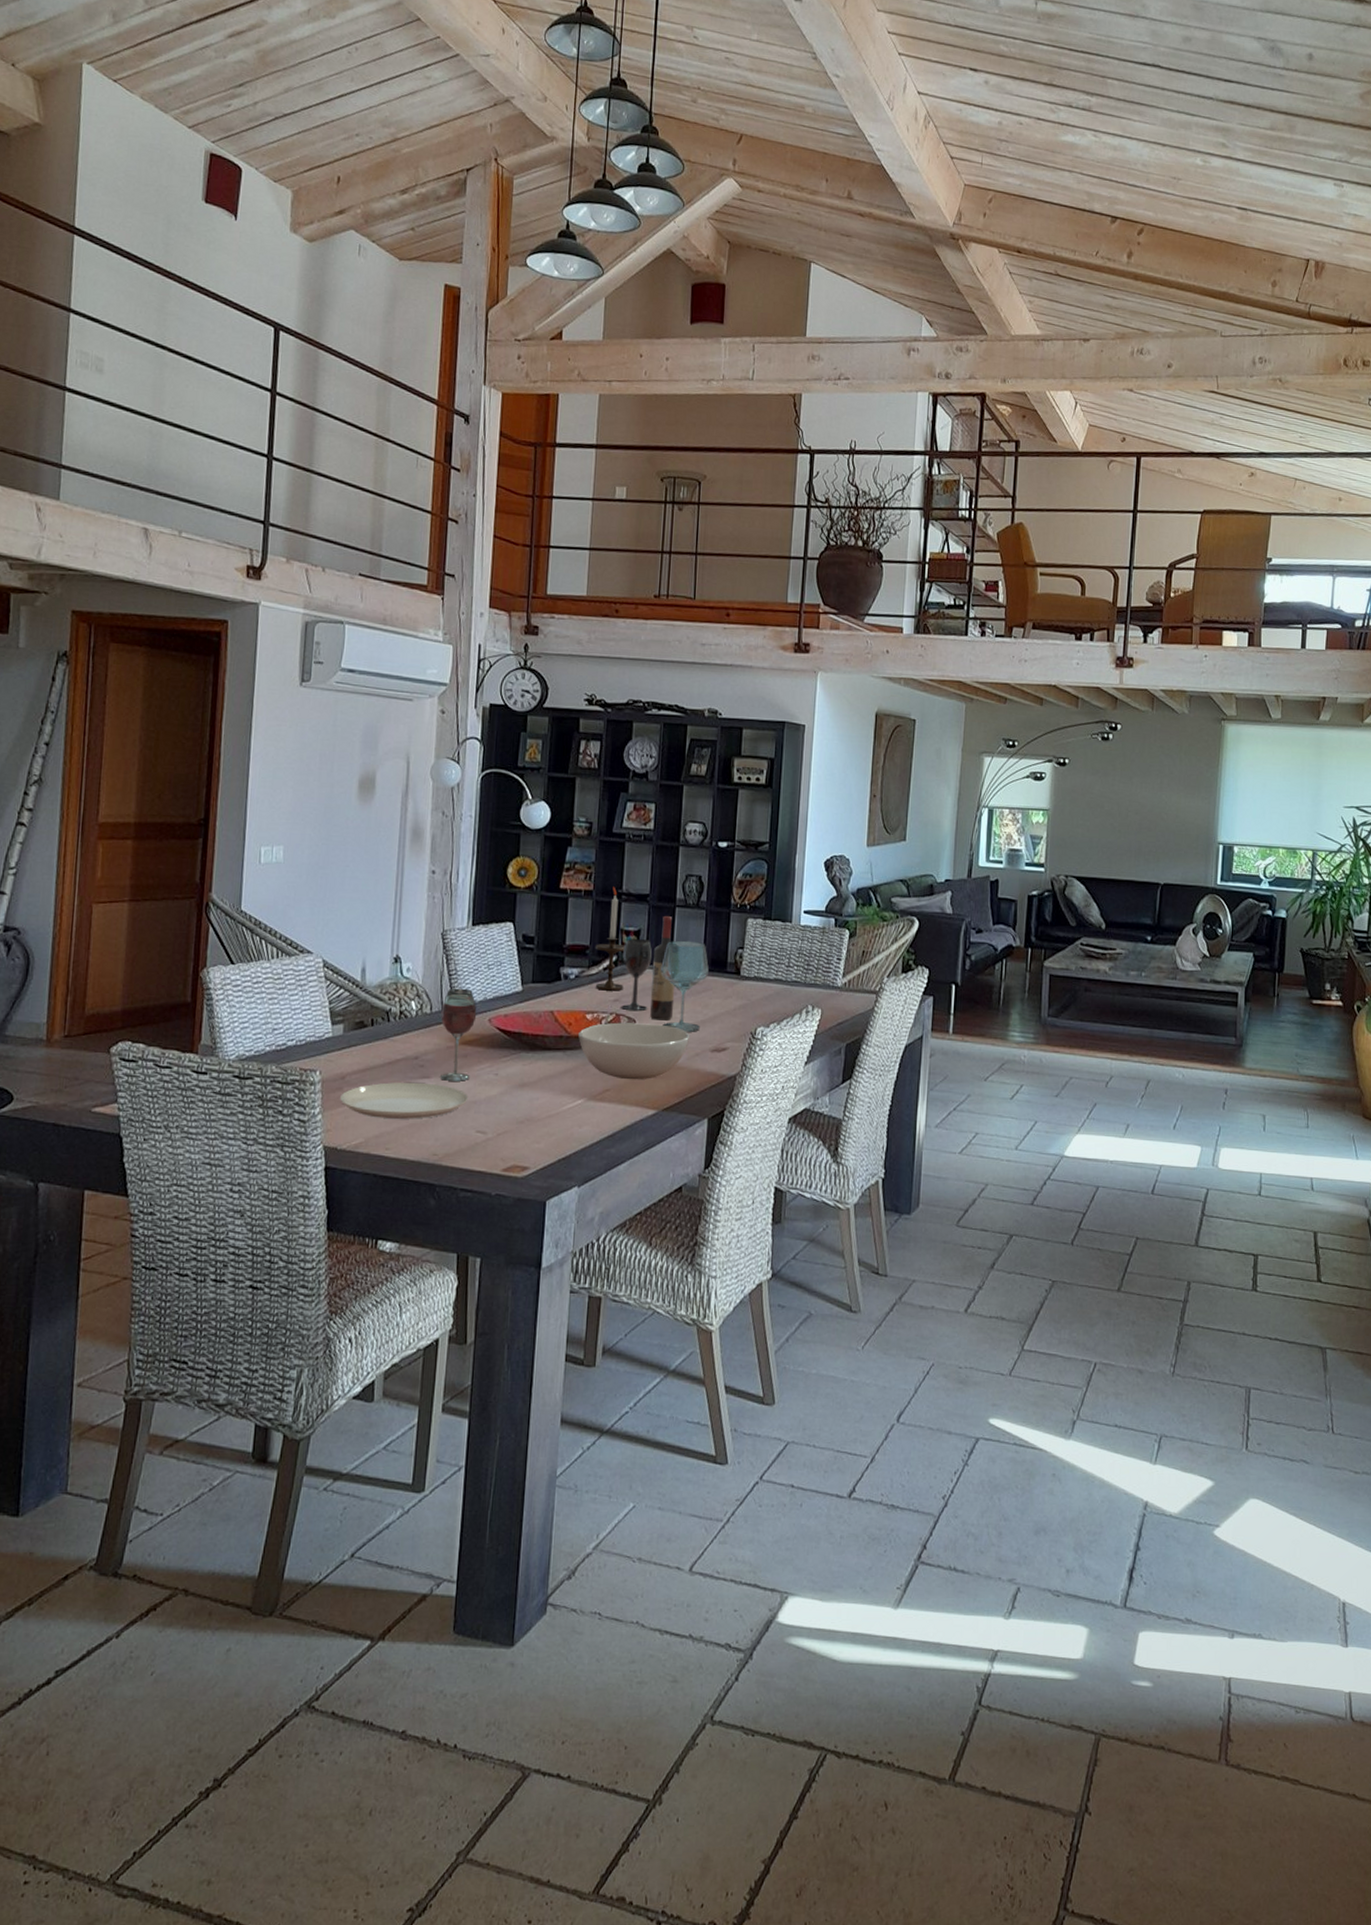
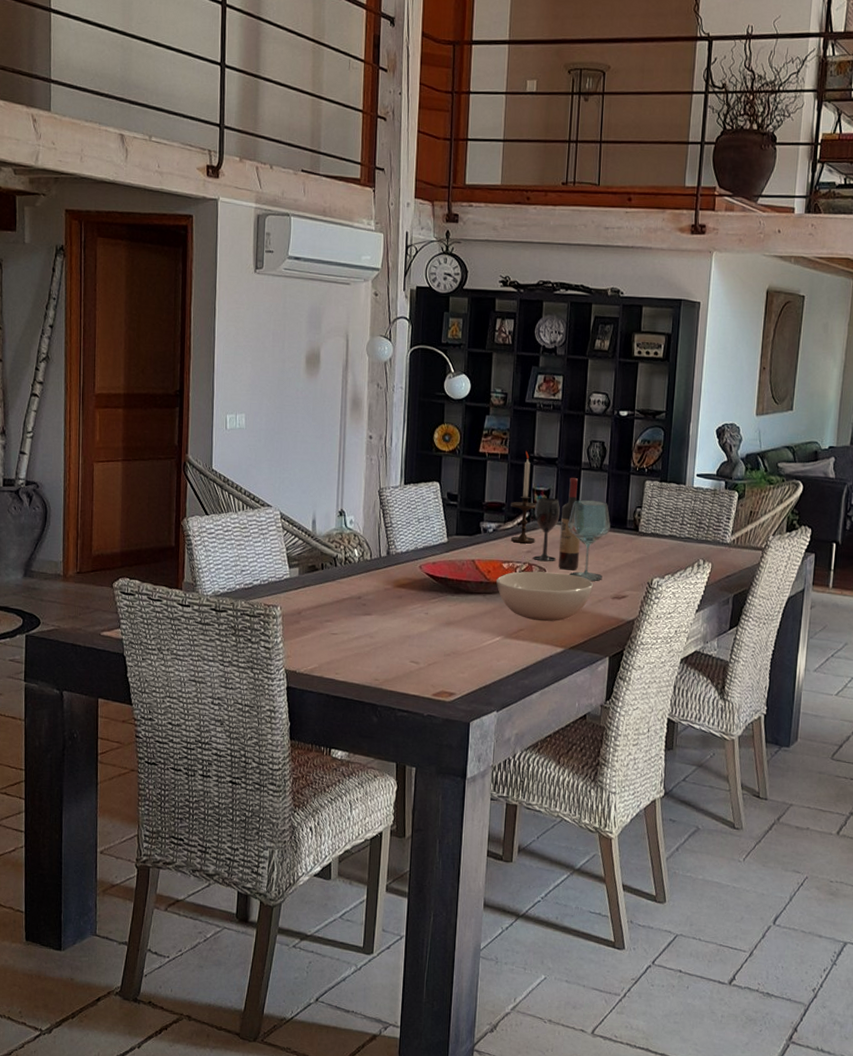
plate: present [340,1082,469,1119] -> none [298,618,404,650]
wineglass: present [440,988,477,1081] -> none [379,538,410,619]

